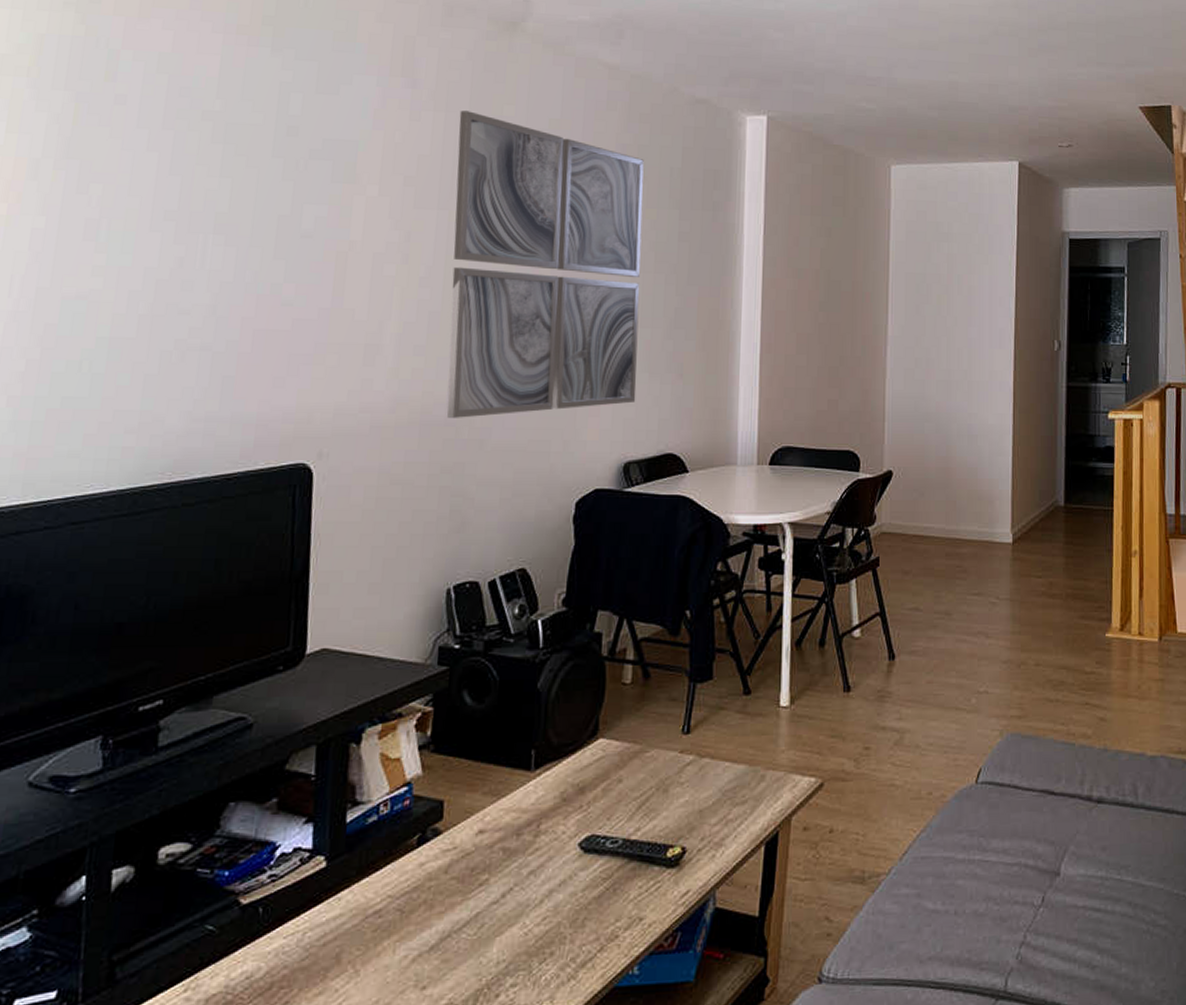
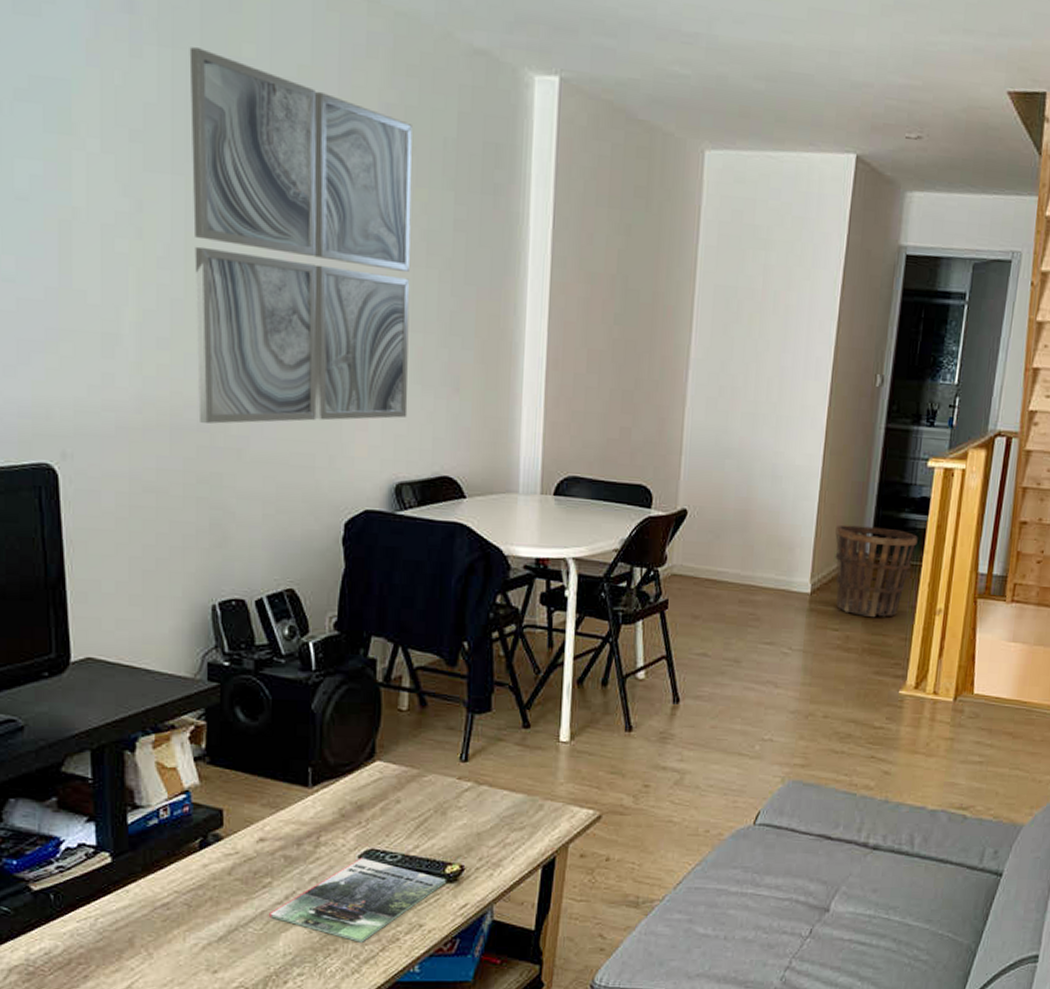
magazine: none [484,845,667,943] -> present [269,857,446,942]
basket: none [1031,476,1107,562] -> present [835,524,918,617]

